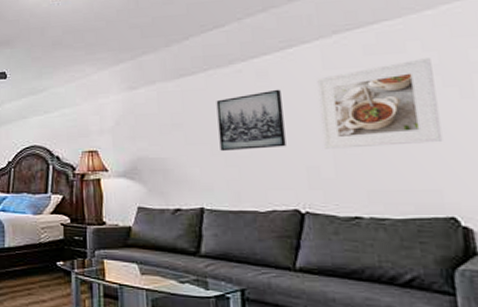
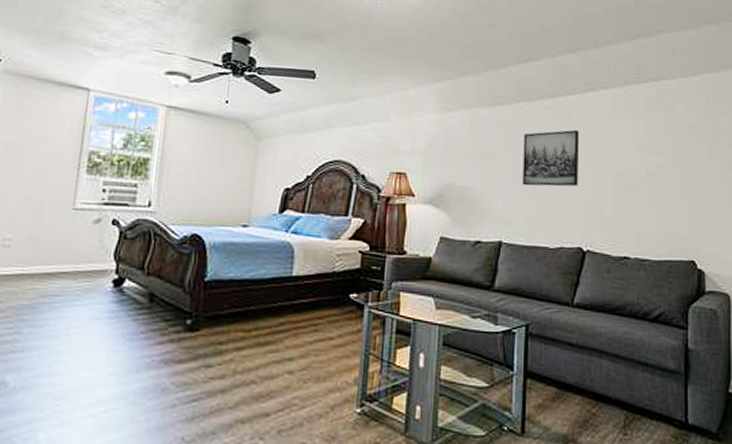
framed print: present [317,58,443,149] -> none [607,118,693,195]

